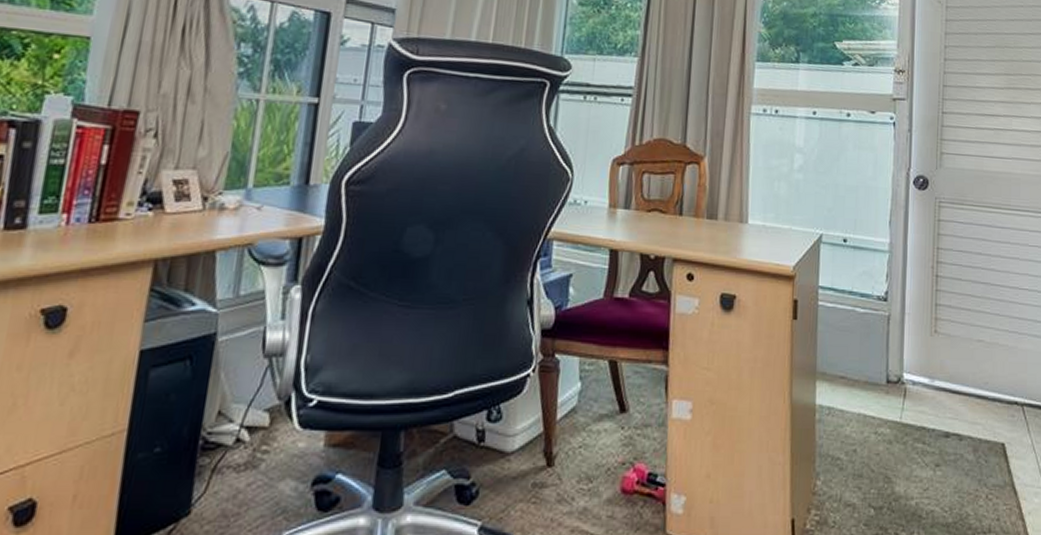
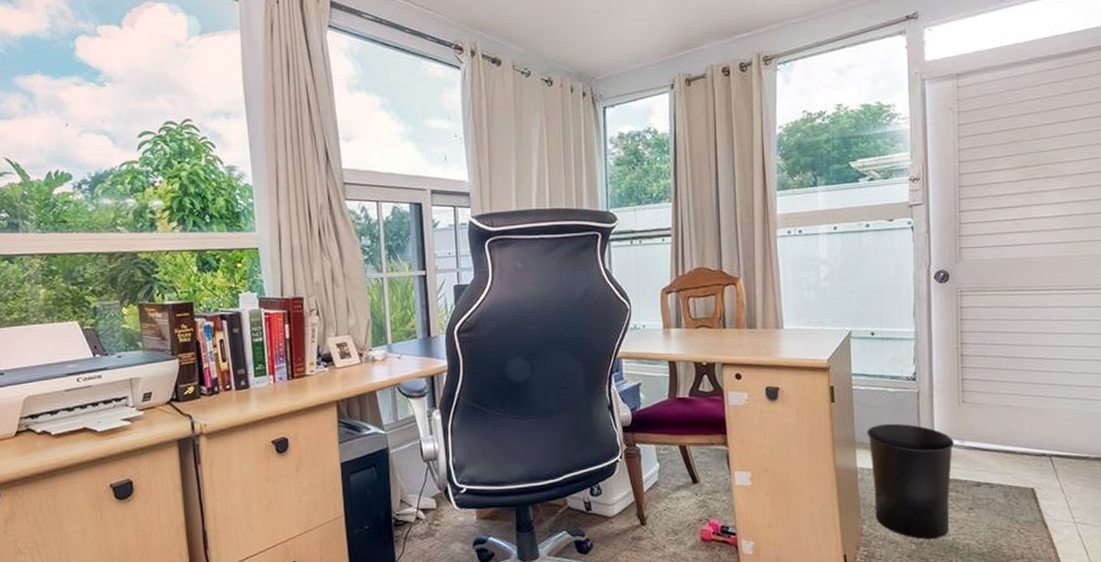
waste bin: none [830,351,924,502] -> present [867,423,955,539]

